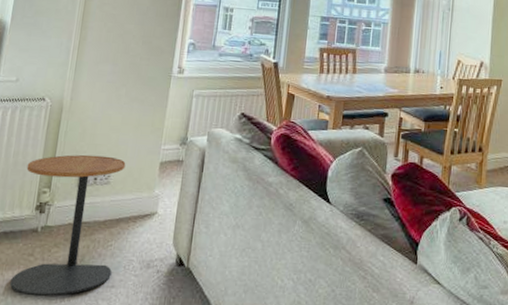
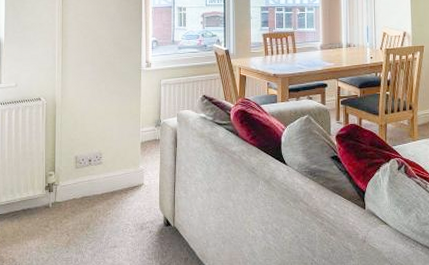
side table: present [10,154,126,297] -> none [34,141,113,259]

